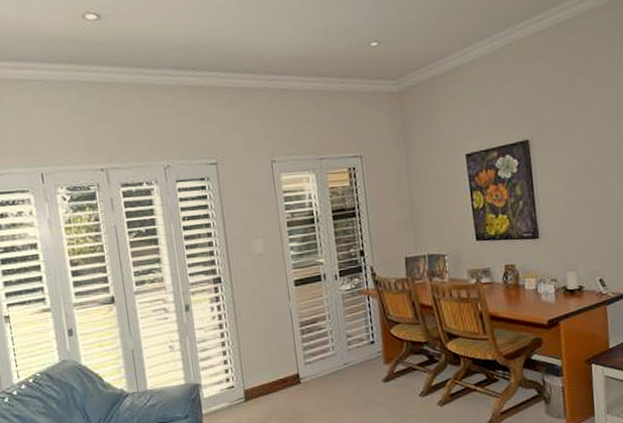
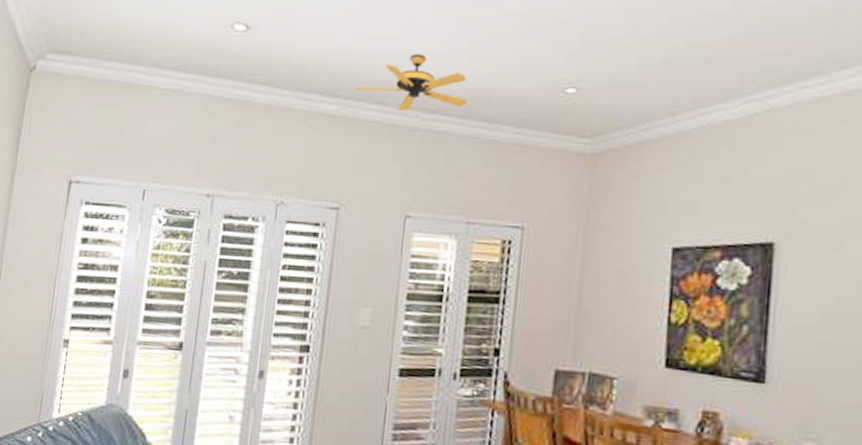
ceiling fan: none [205,26,299,79] -> present [354,54,467,117]

